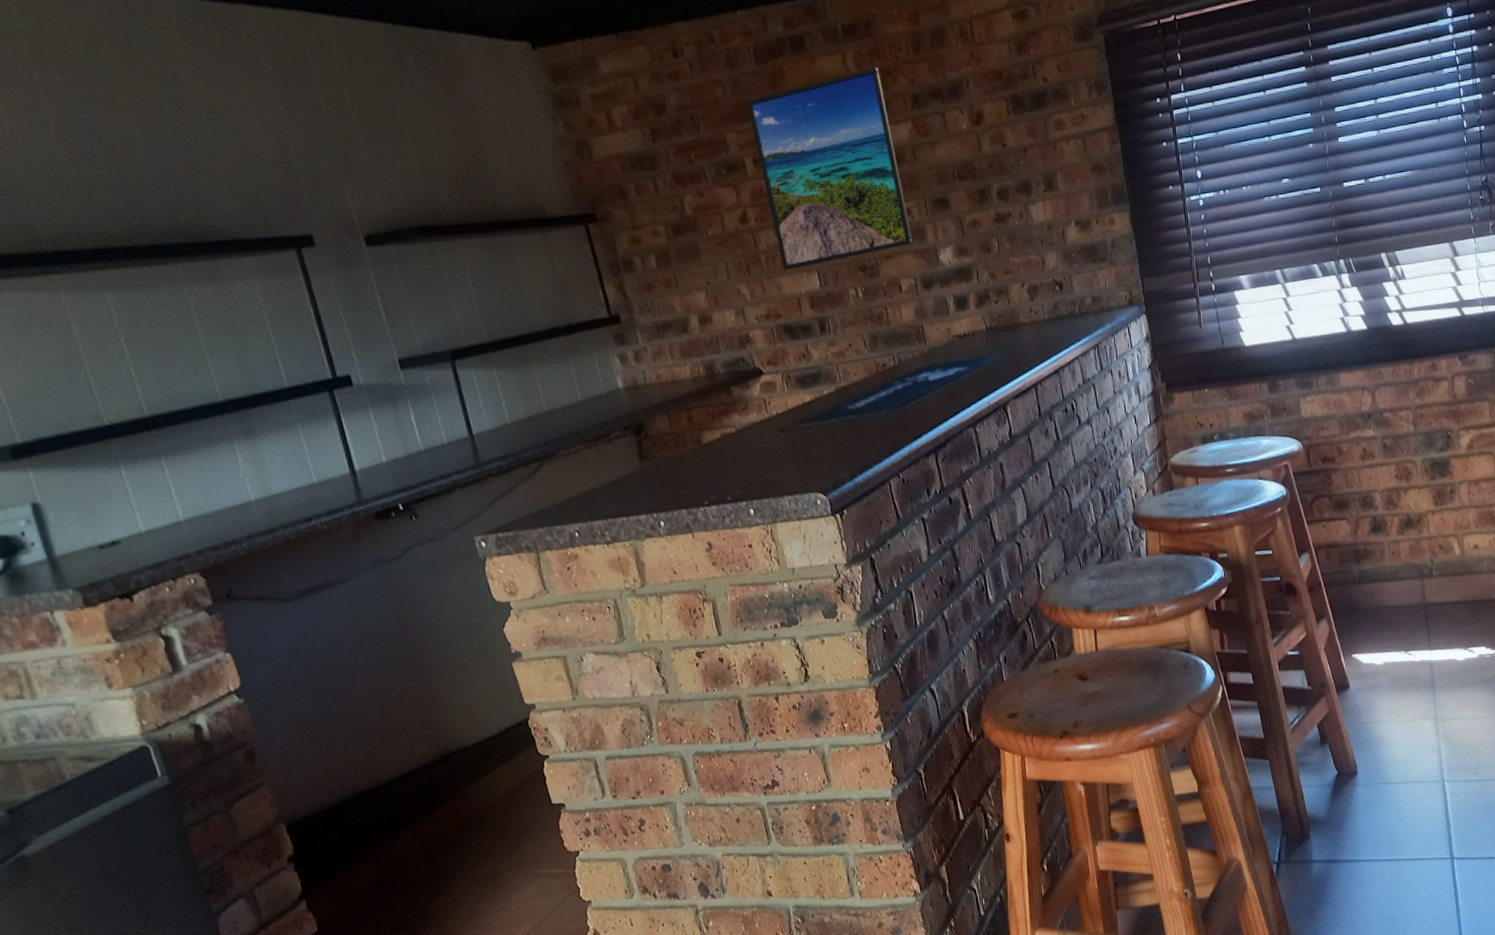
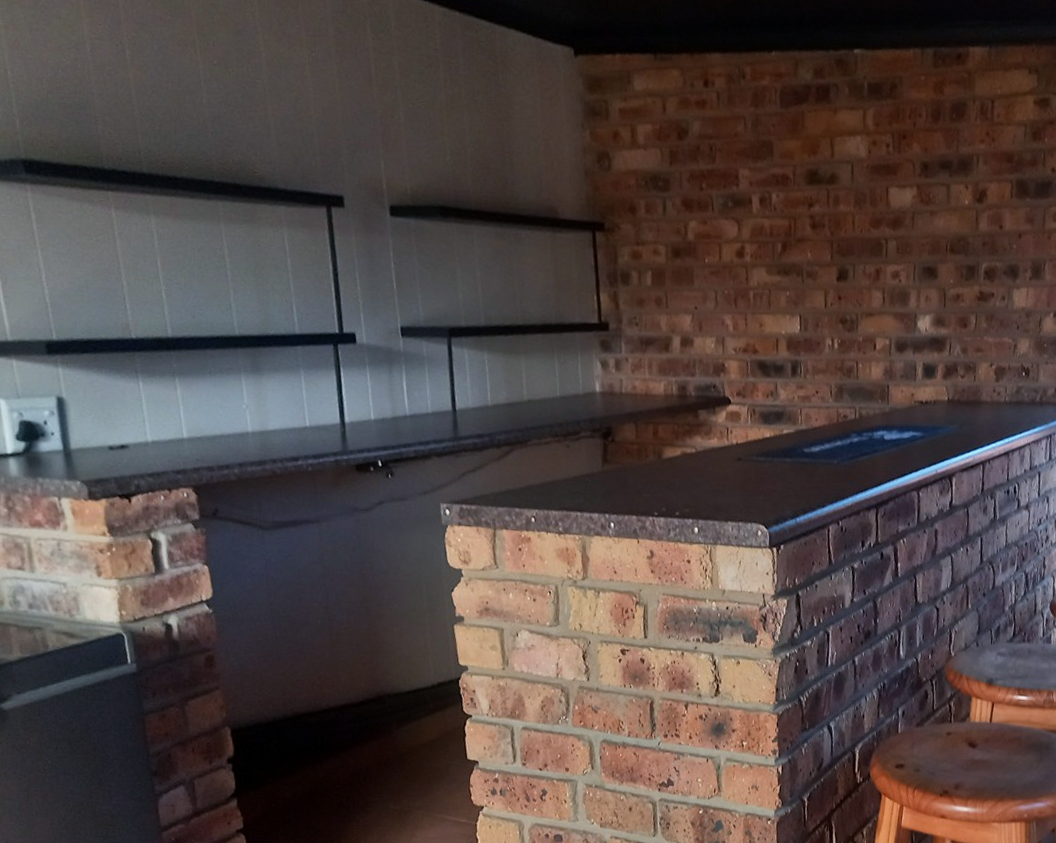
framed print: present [747,67,913,271] -> none [764,128,896,310]

